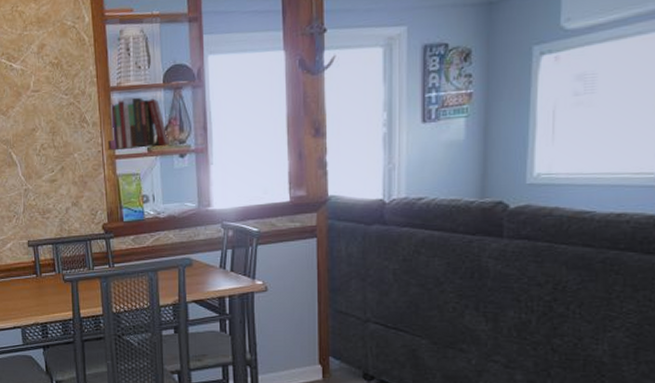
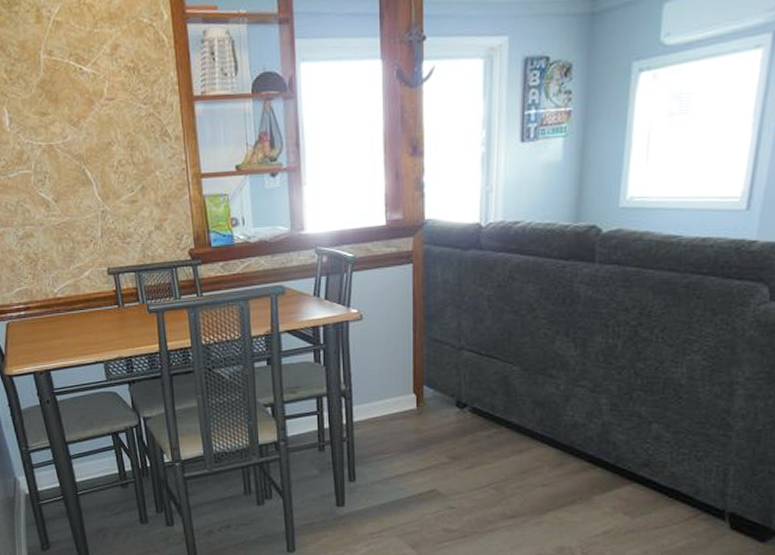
books: present [107,97,169,151] -> none [191,108,259,169]

